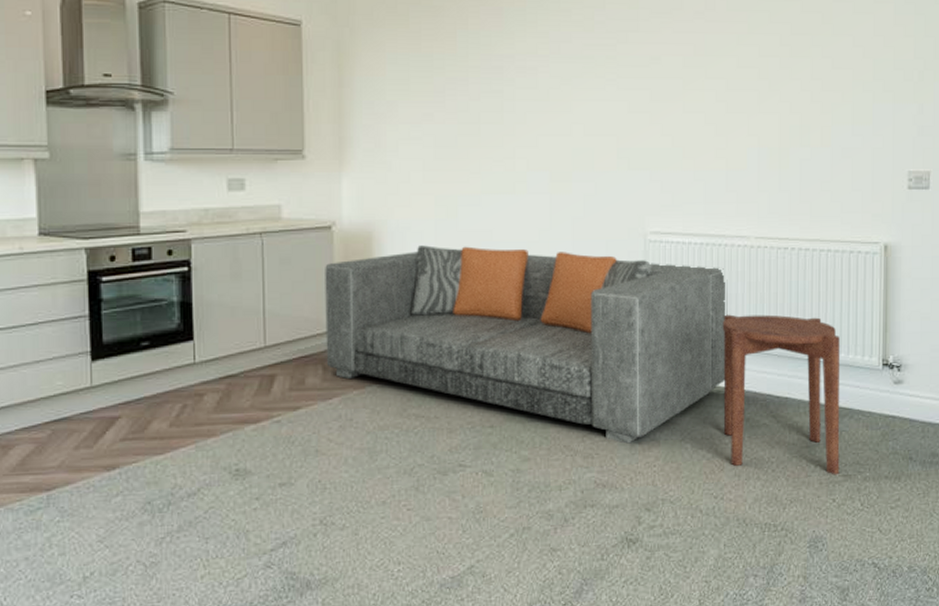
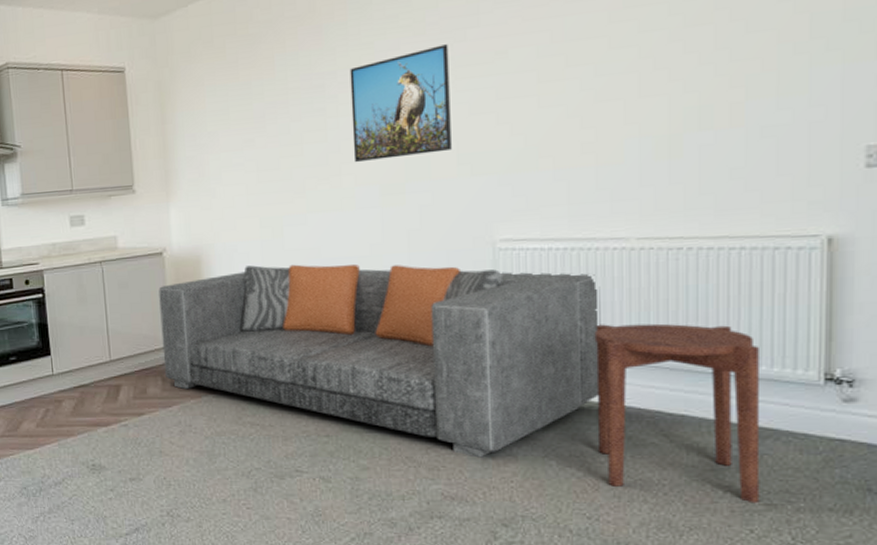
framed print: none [526,44,613,148] -> present [349,44,452,163]

